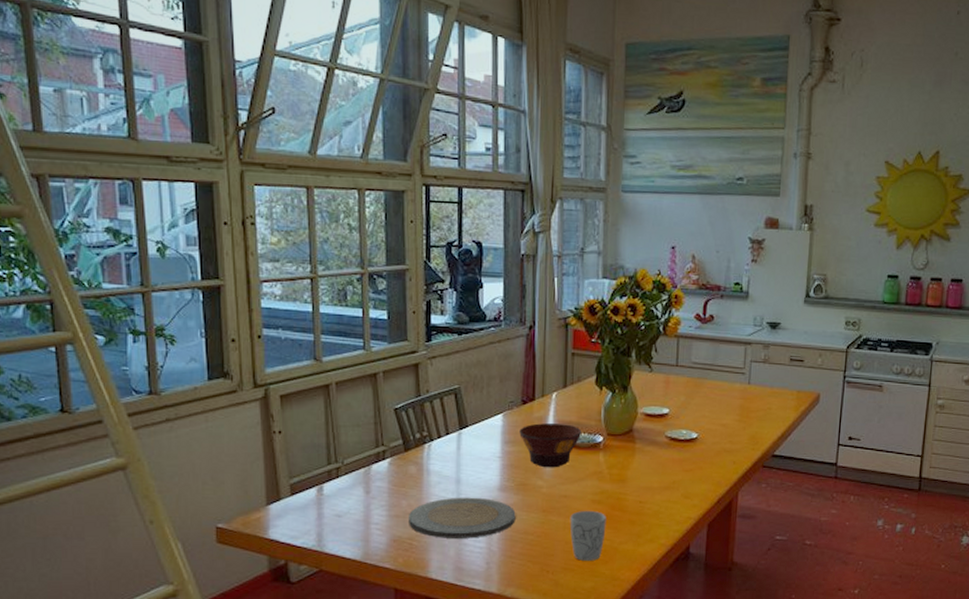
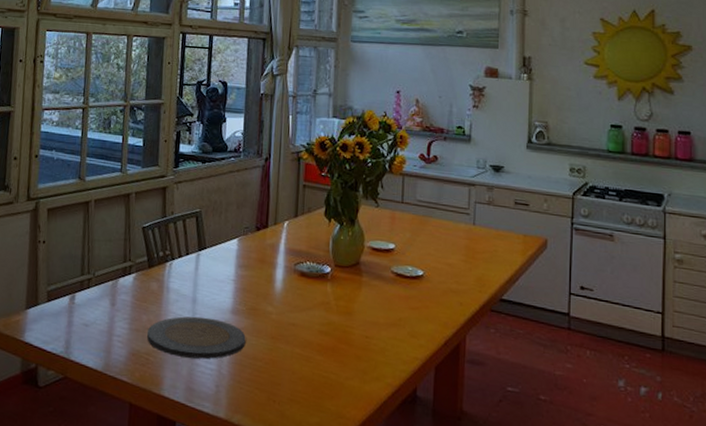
bowl: present [519,423,582,468] -> none [252,250,311,295]
mug: present [570,510,606,561] -> none [297,340,333,395]

